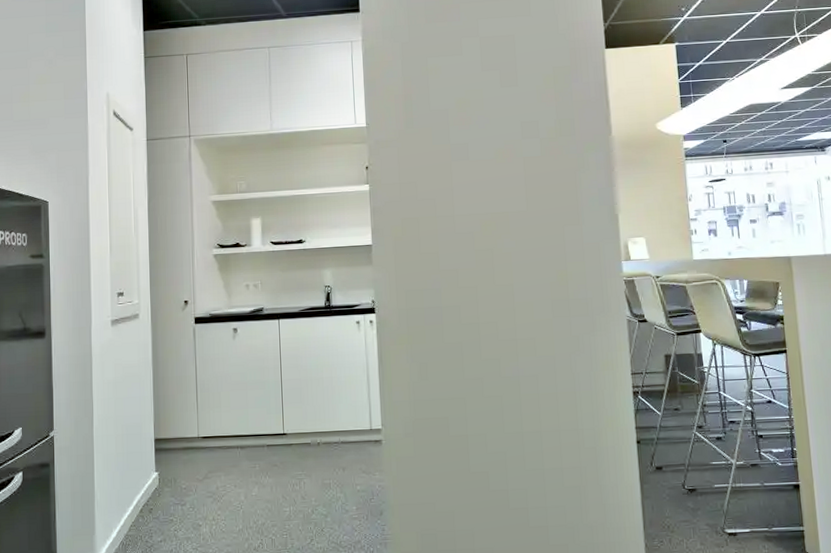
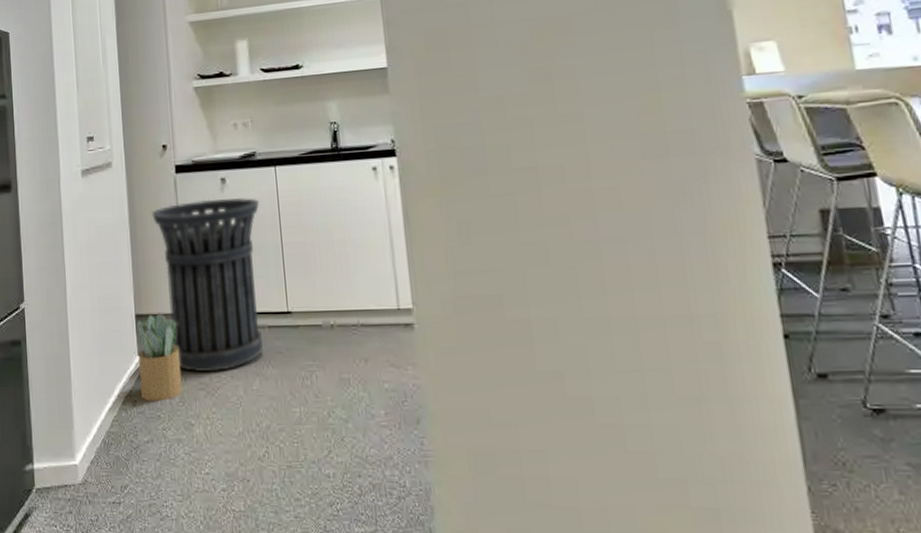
potted plant: none [154,437,193,509] -> present [135,313,183,401]
trash can: none [173,343,265,483] -> present [152,197,263,373]

